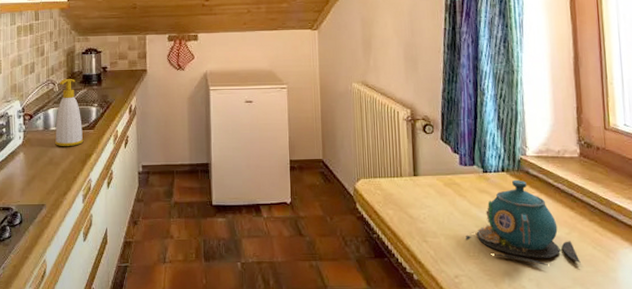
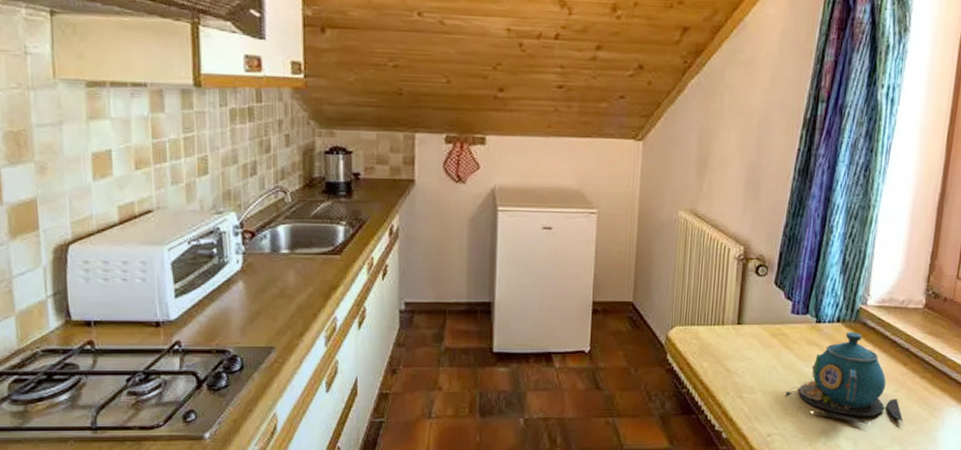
soap bottle: present [54,79,84,146] -> none [286,186,327,275]

